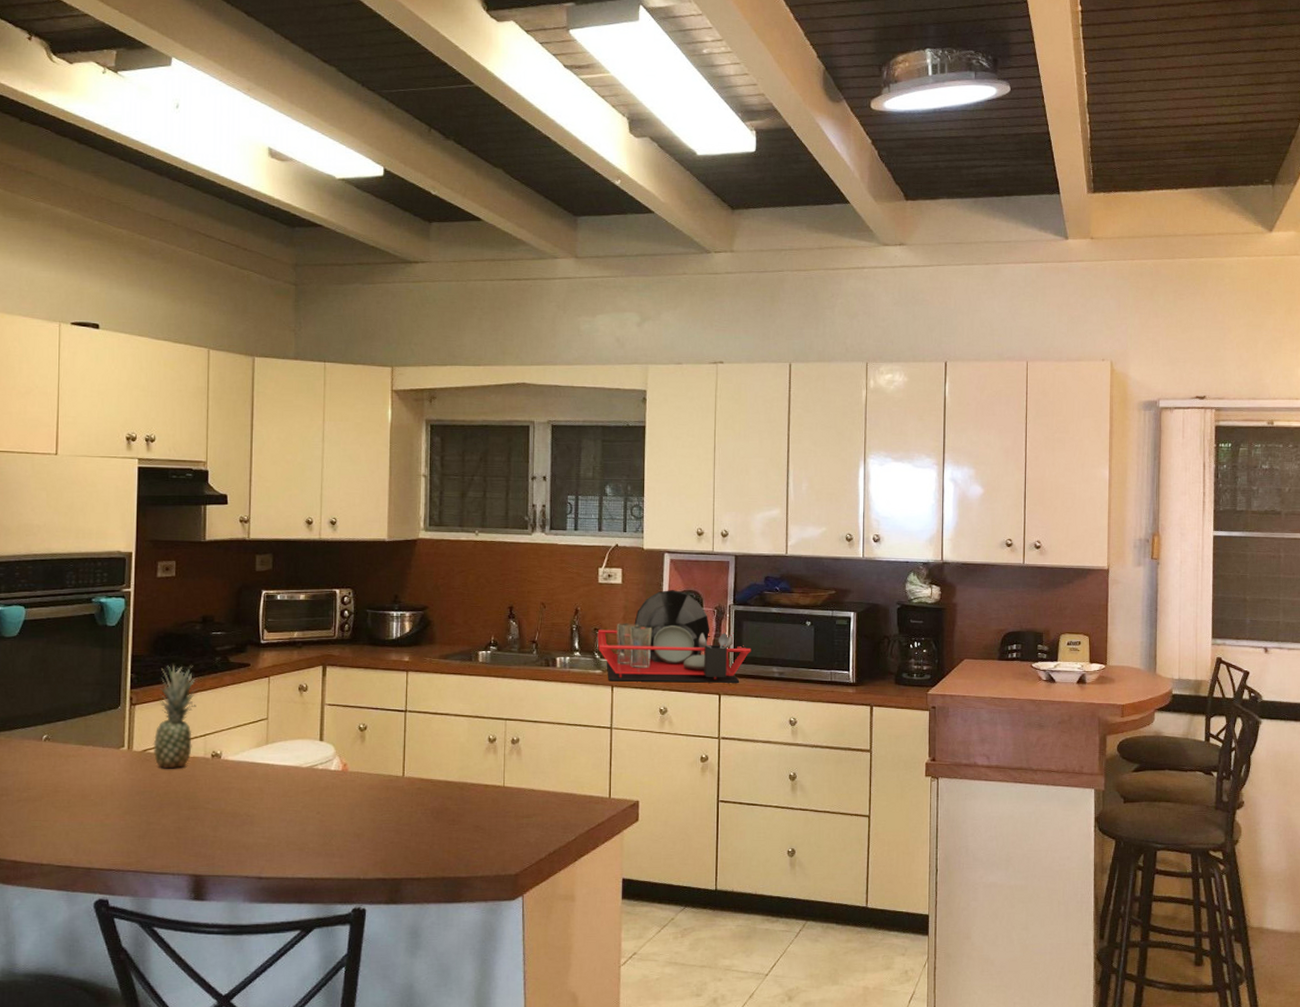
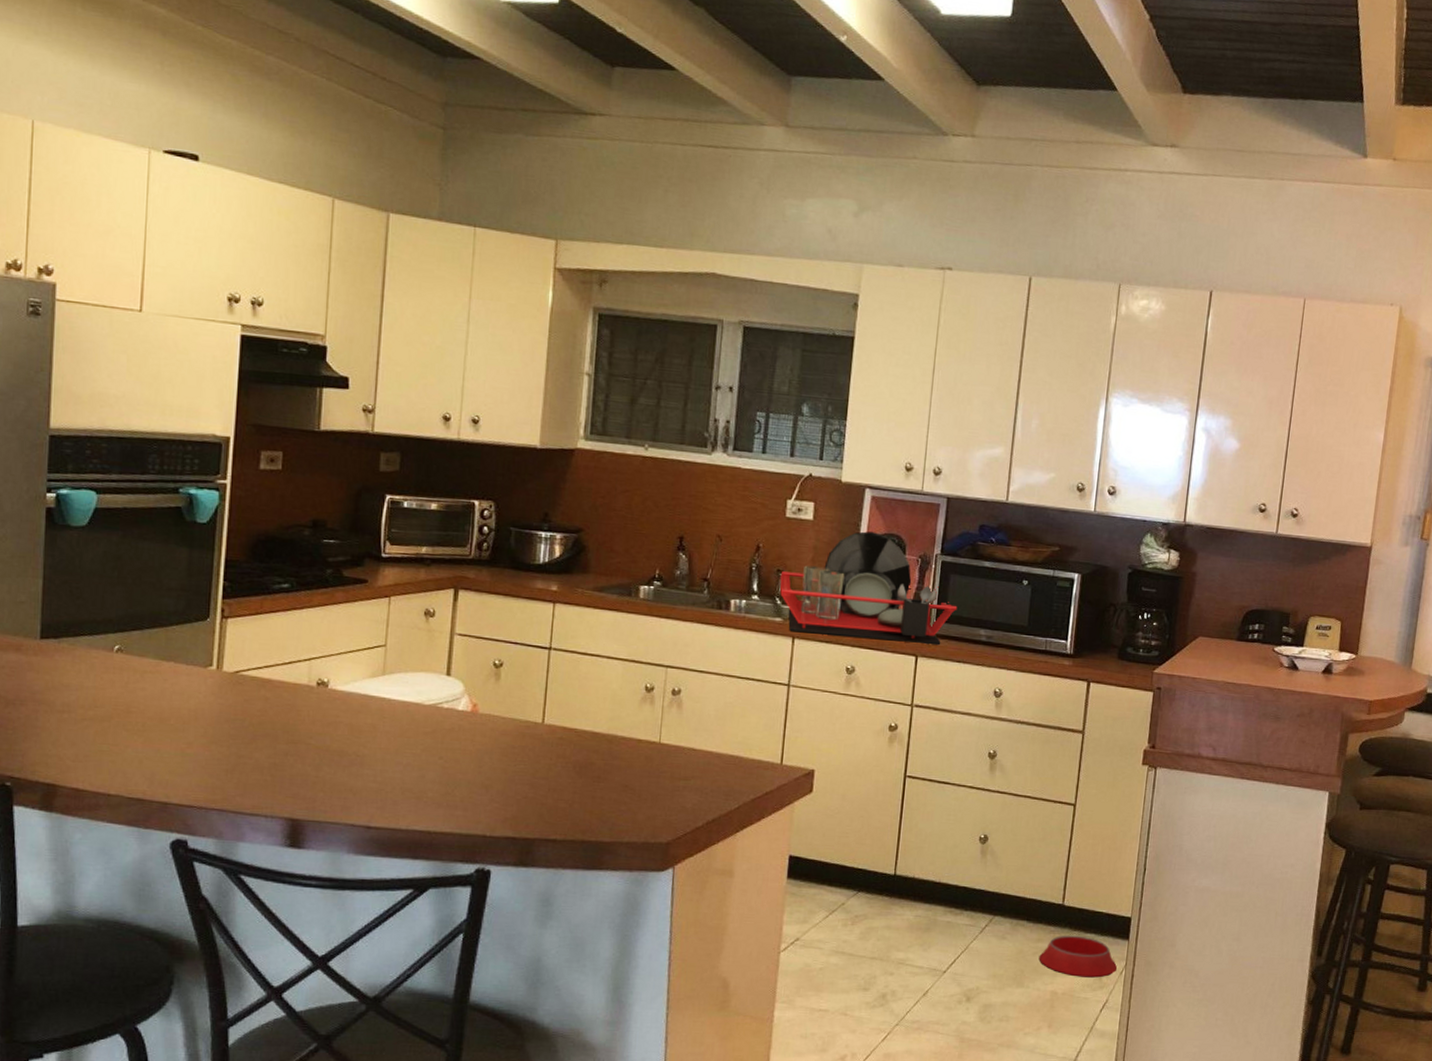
fruit: present [153,664,199,769] -> none [247,574,305,696]
pet bowl: none [849,934,920,972] -> present [1039,935,1117,978]

